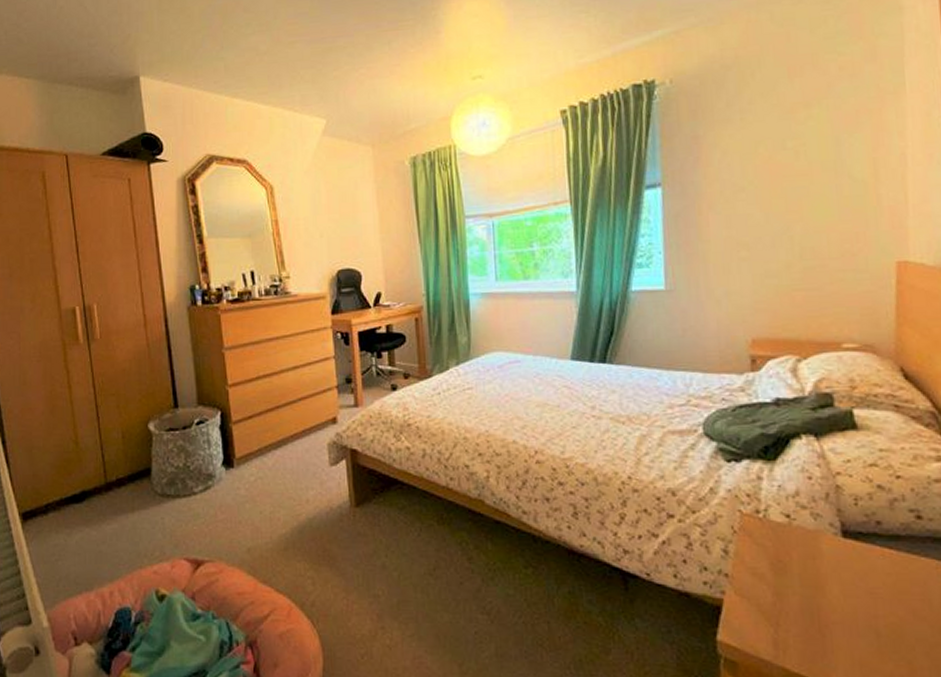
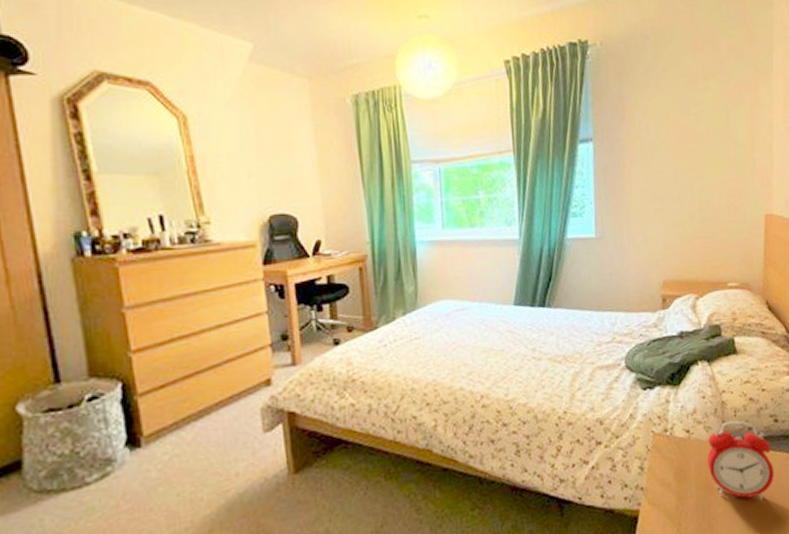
alarm clock: none [815,510,917,613] -> present [707,420,774,499]

